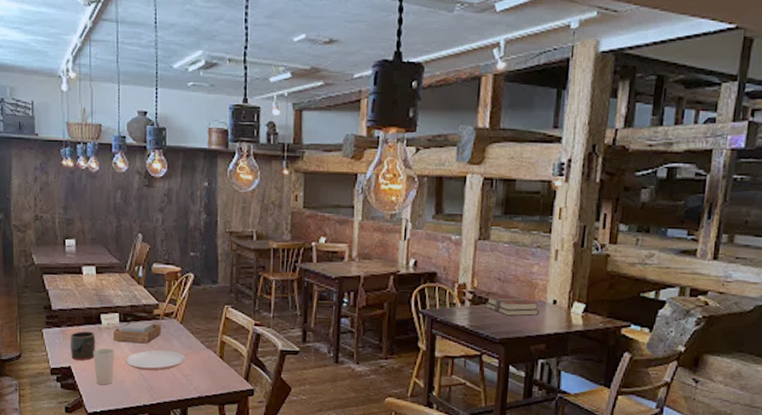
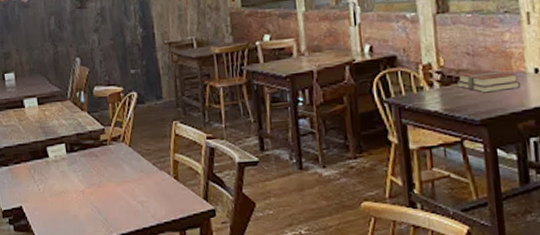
mug: present [70,331,96,360] -> none [18,167,46,199]
cup: present [93,348,114,386] -> none [43,182,66,223]
napkin holder: present [113,322,161,344] -> none [61,149,110,174]
plate: present [125,349,185,371] -> none [76,176,139,202]

